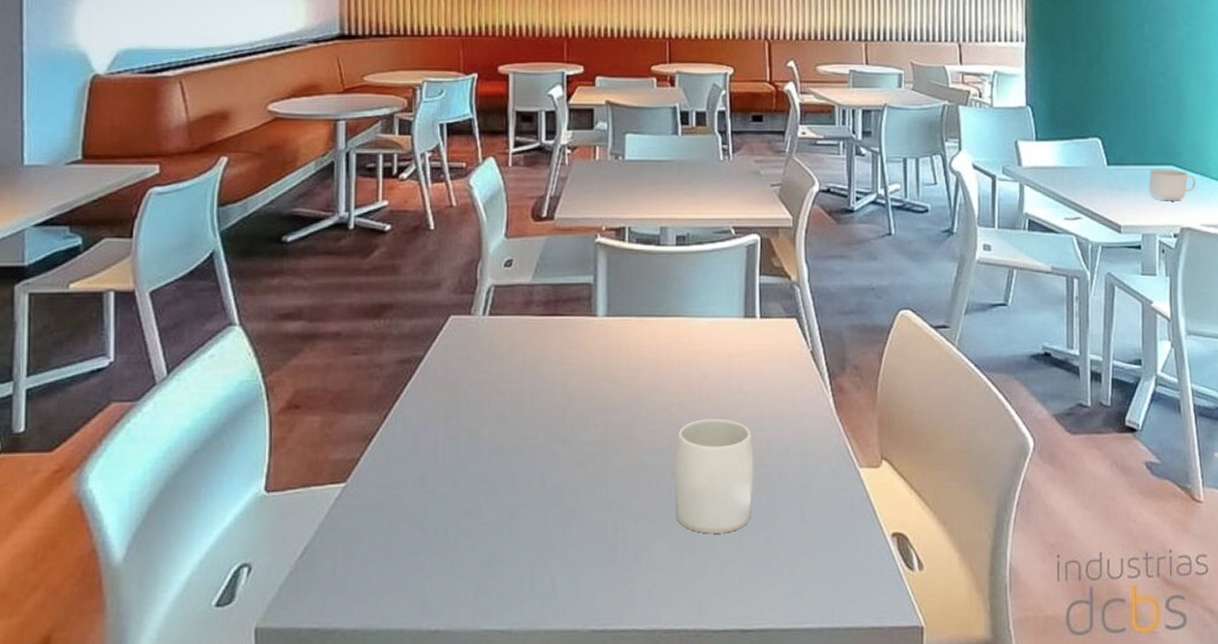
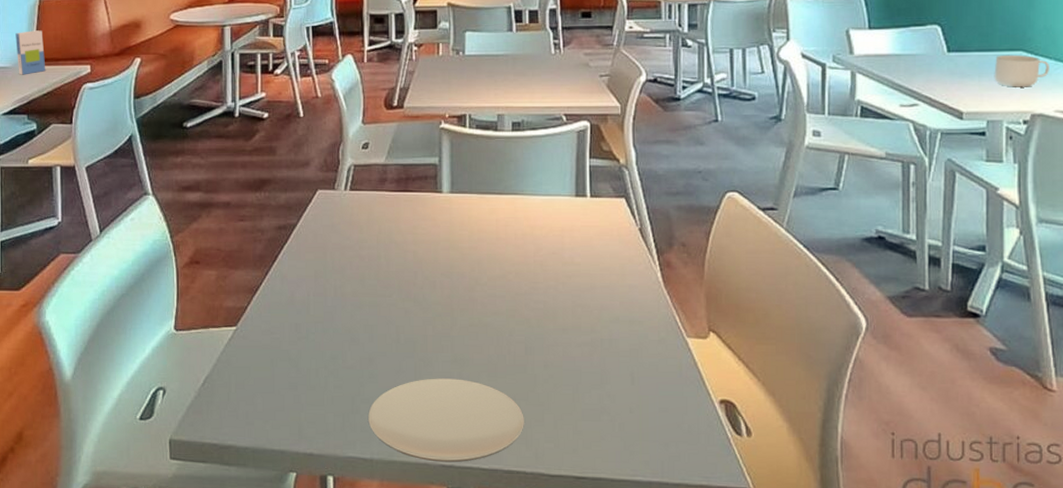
book: none [55,120,98,176] -> present [15,30,46,75]
plate: none [507,529,686,627] -> present [368,378,524,463]
mug: present [674,418,754,534] -> none [512,286,586,389]

